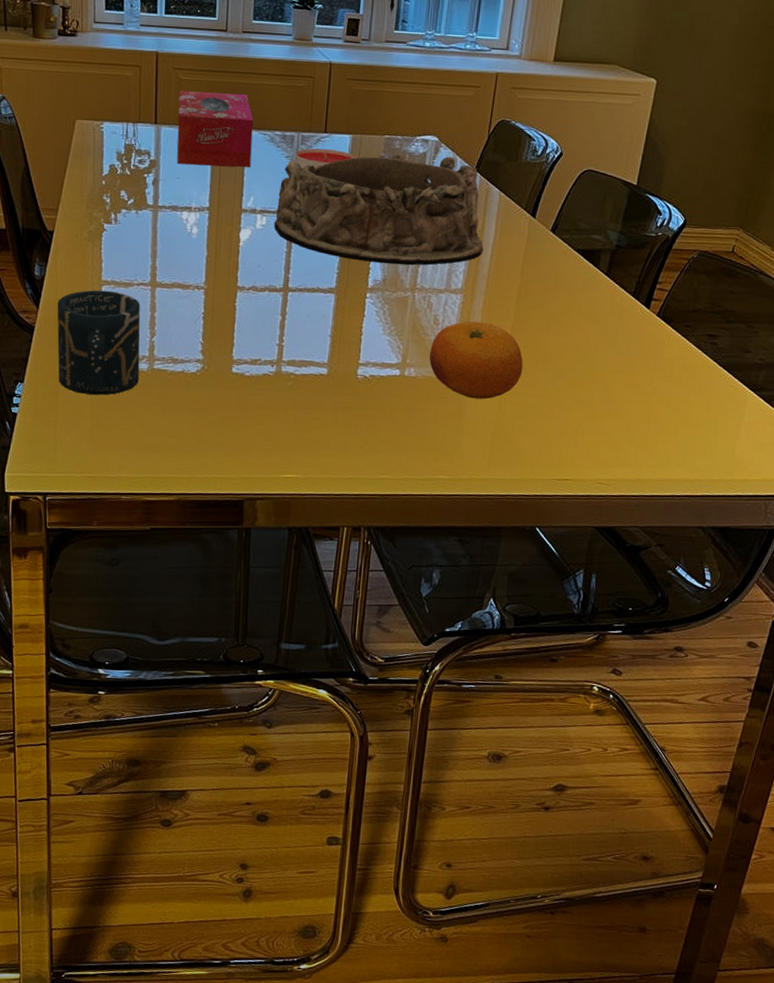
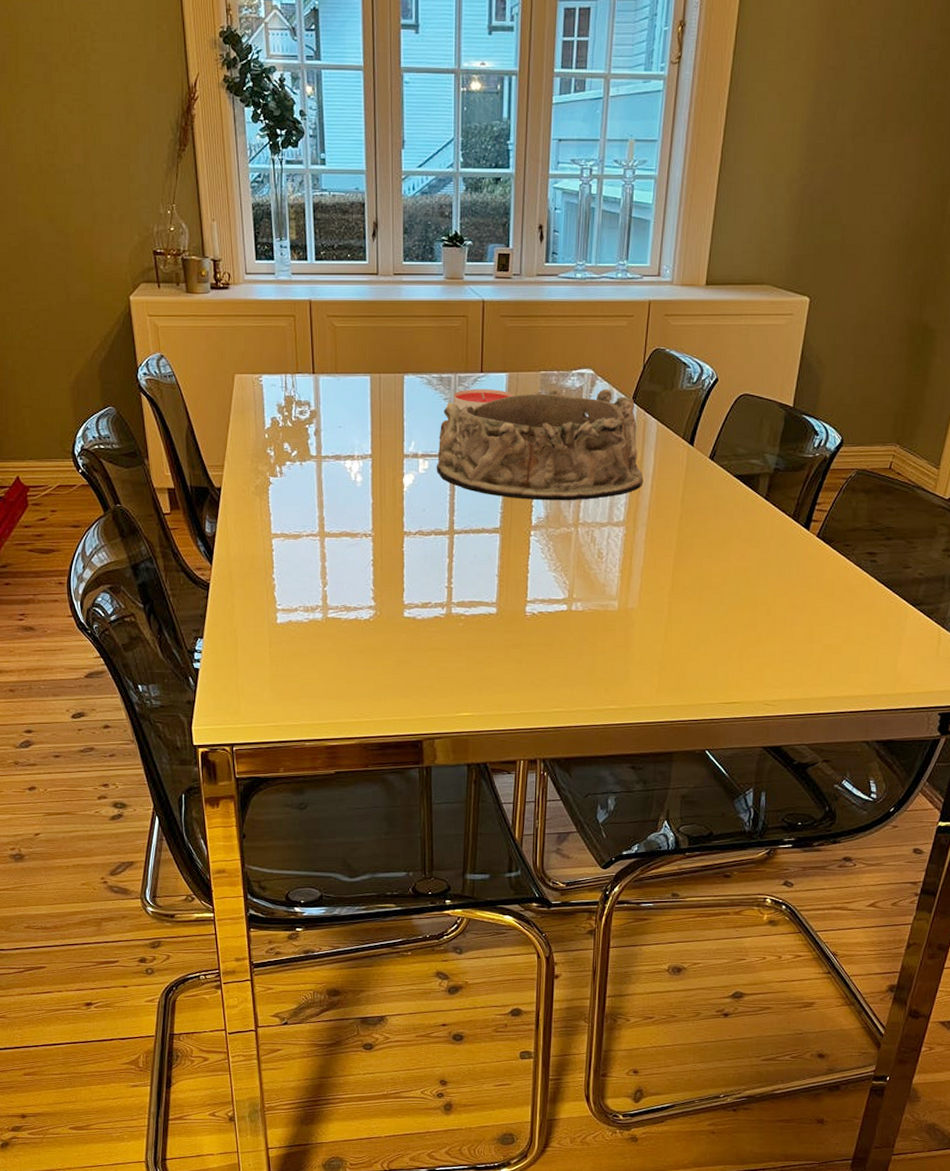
cup: present [57,290,141,395] -> none [230,543,314,646]
tissue box: present [176,91,254,168] -> none [335,338,410,414]
fruit: present [429,321,523,399] -> none [595,553,687,629]

